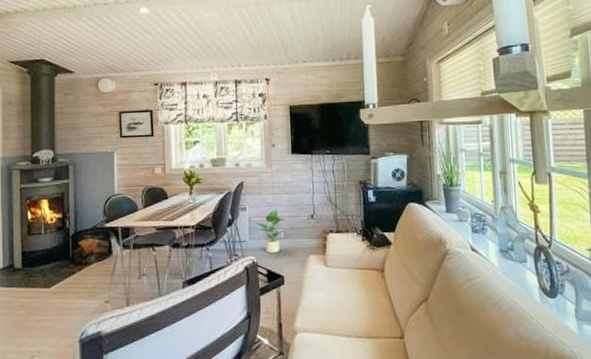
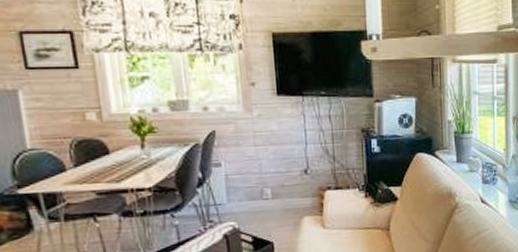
potted plant: present [256,210,285,254] -> none [235,165,272,217]

